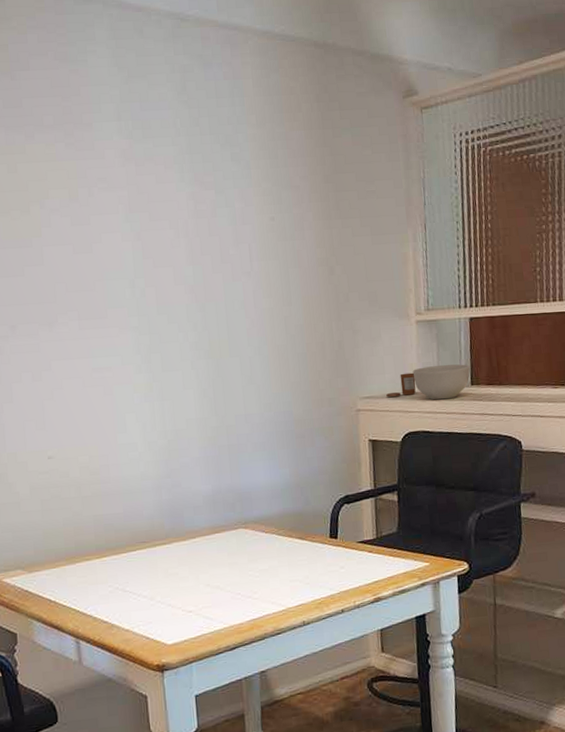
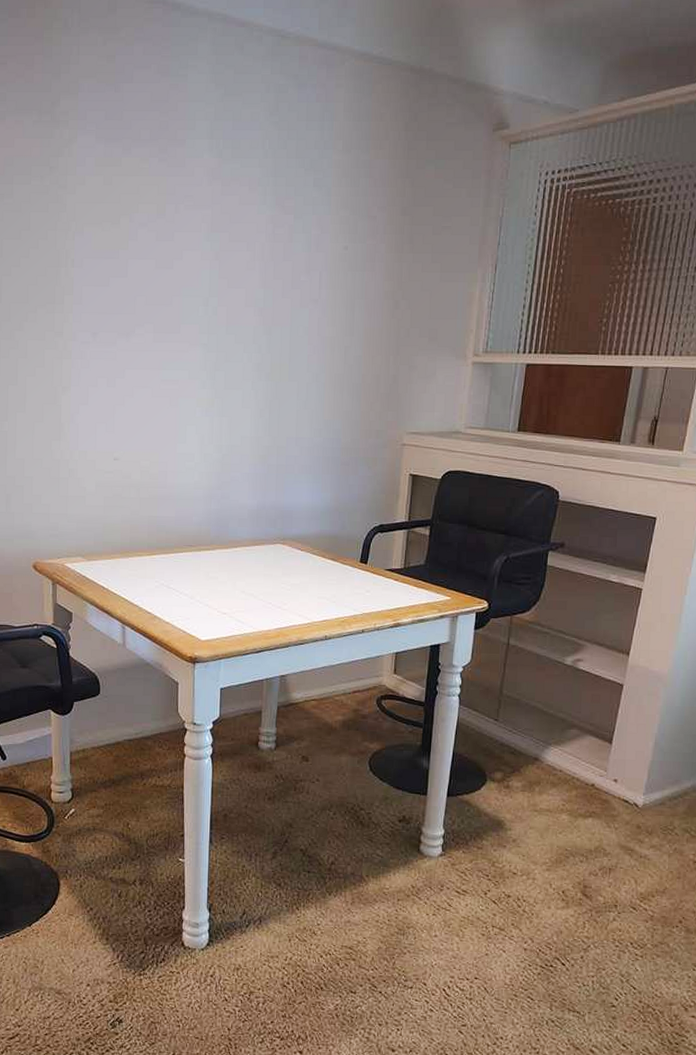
candle: present [386,372,416,398] -> none [433,413,464,436]
bowl: present [412,364,470,400] -> none [461,408,519,443]

